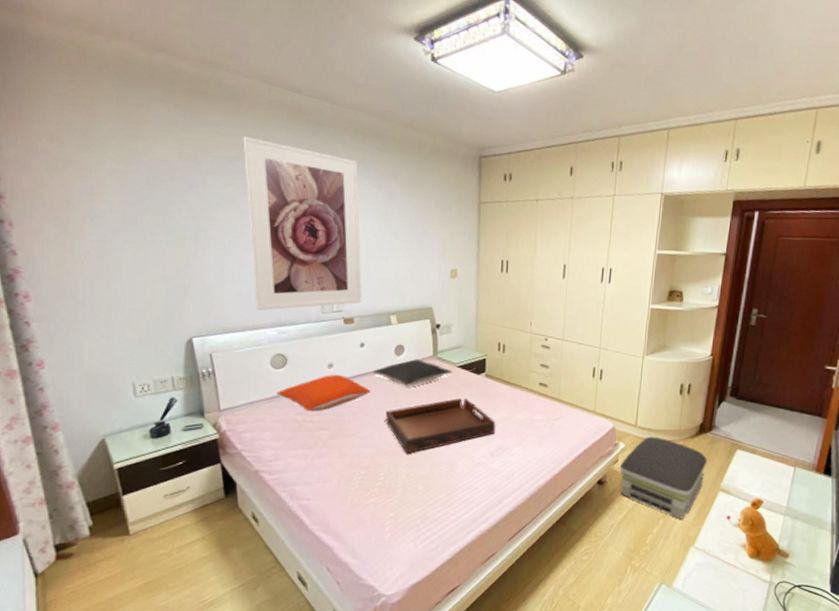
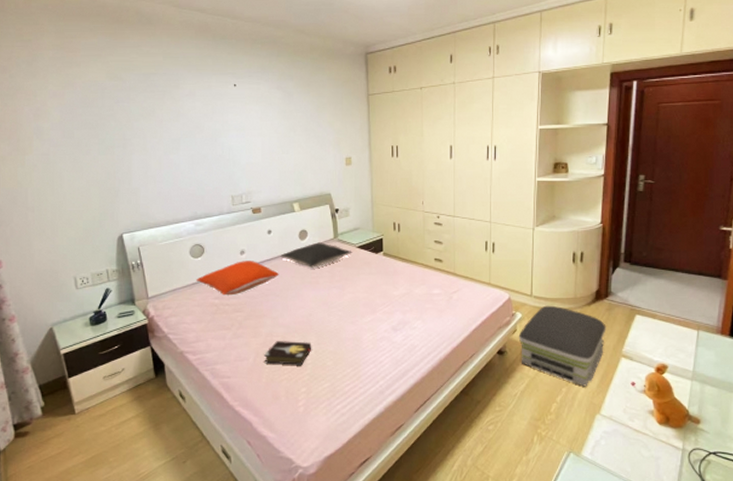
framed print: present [243,136,362,310] -> none [159,55,268,206]
hardback book: none [349,463,403,490] -> present [264,341,312,366]
serving tray: present [385,398,496,454] -> none [294,277,396,331]

